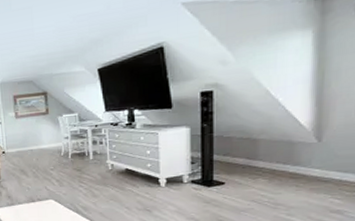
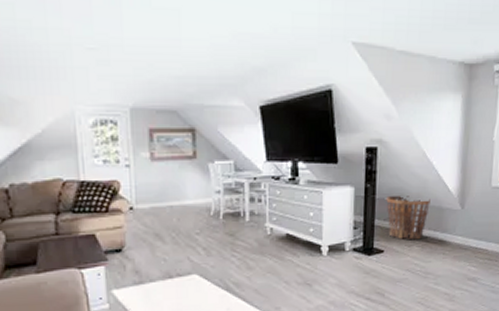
basket: none [225,132,277,173] -> present [386,196,431,240]

